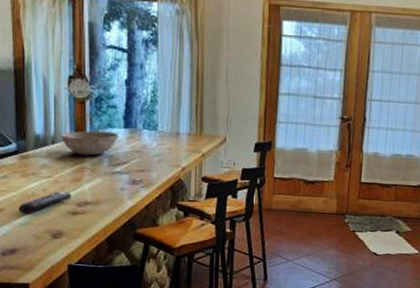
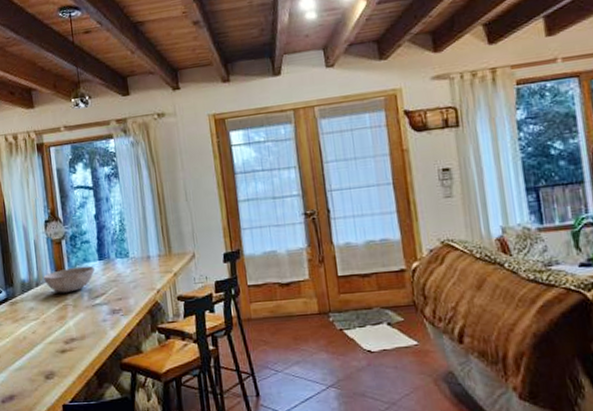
remote control: present [18,192,71,214] -> none [12,332,58,358]

